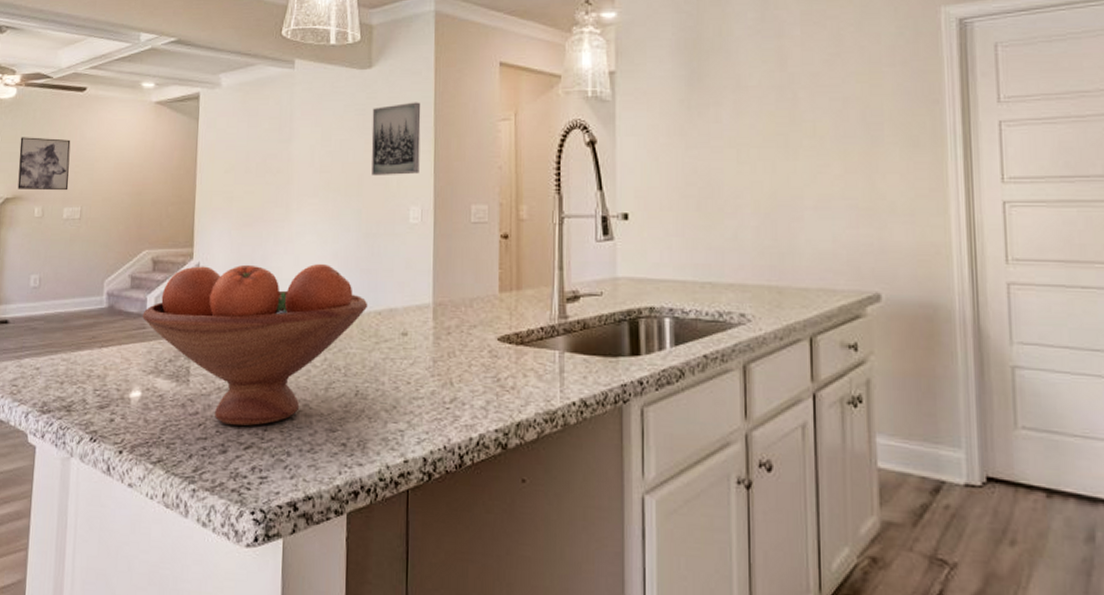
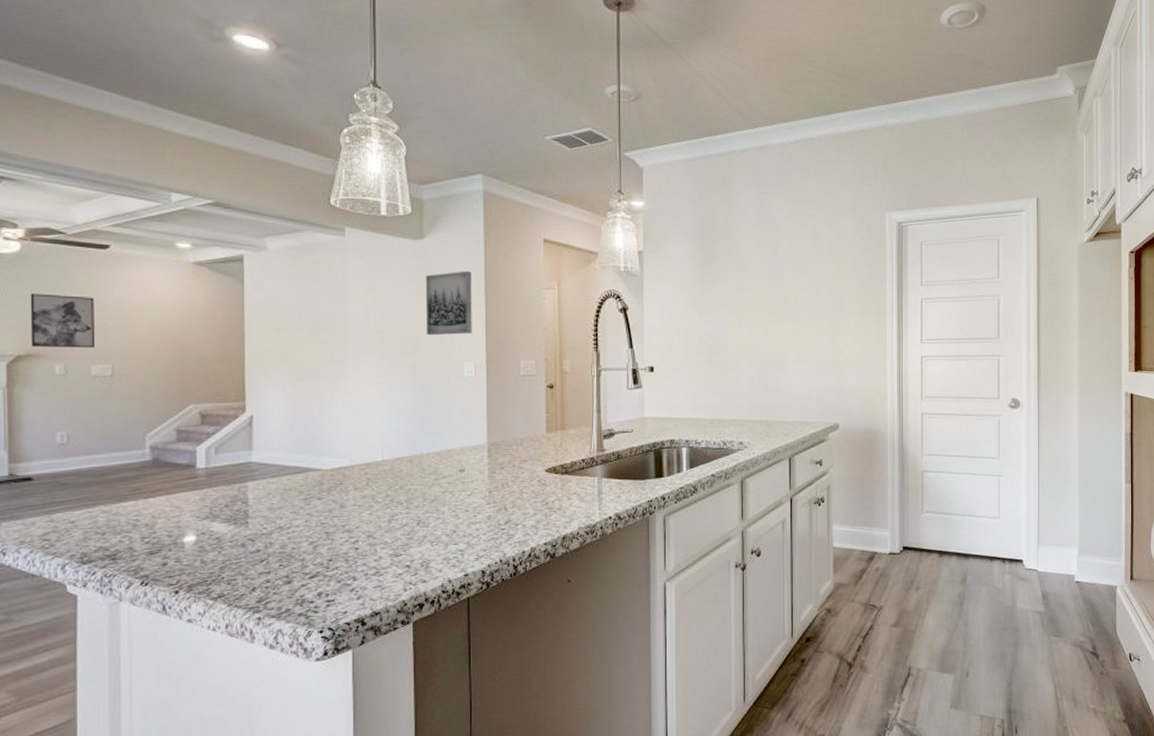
fruit bowl: present [142,263,368,427] -> none [192,412,427,559]

